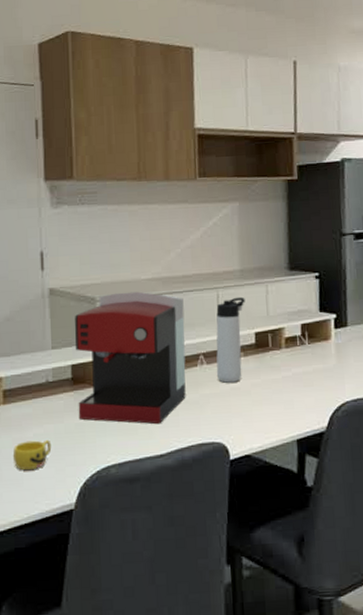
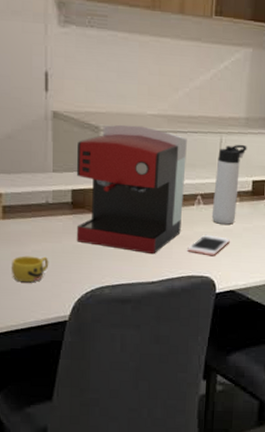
cell phone: none [195,395,239,419] -> present [187,234,230,256]

